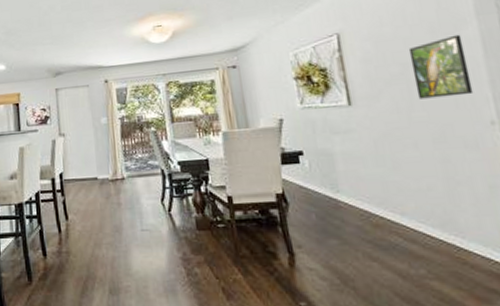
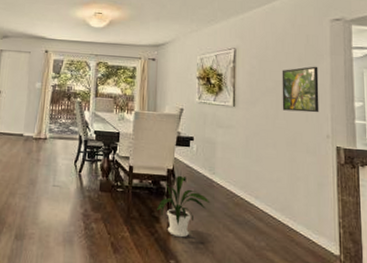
house plant: none [270,199,338,274] -> present [156,175,209,238]

